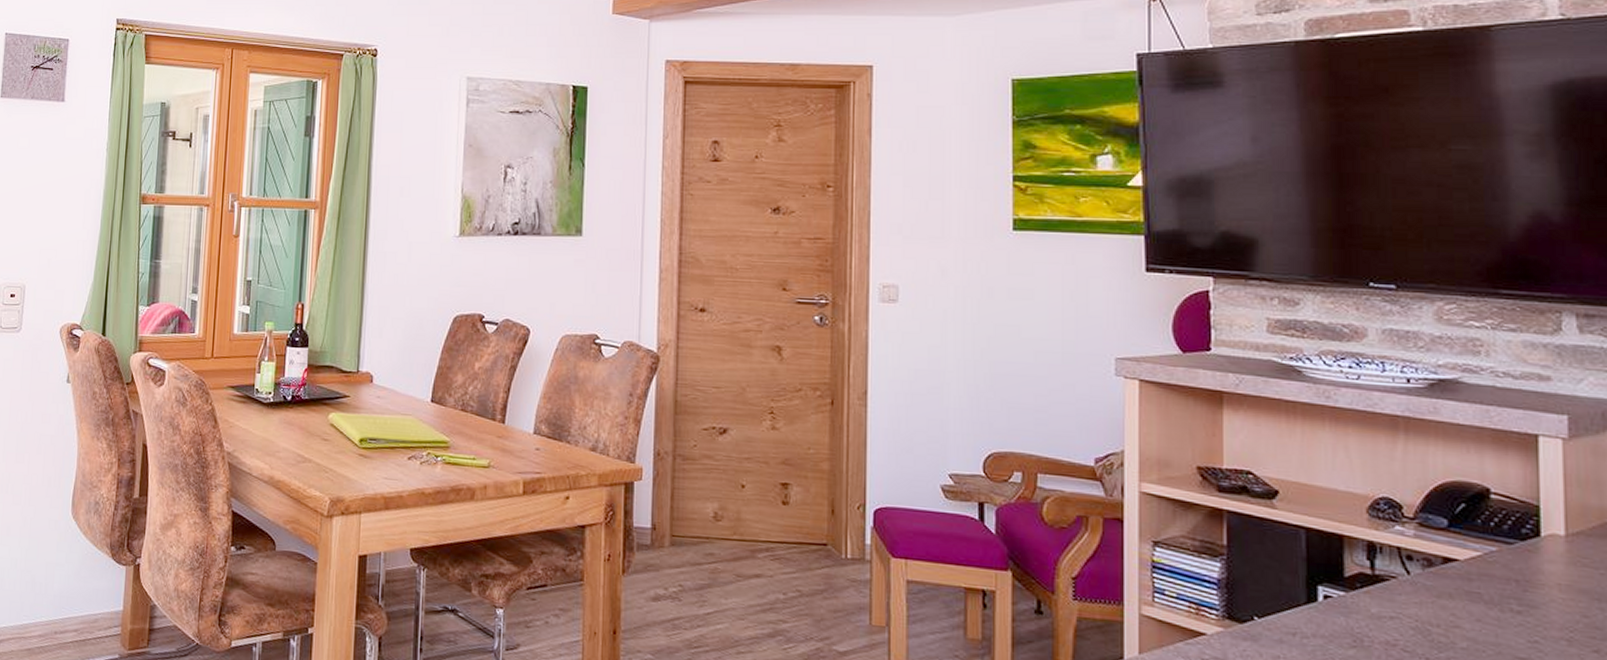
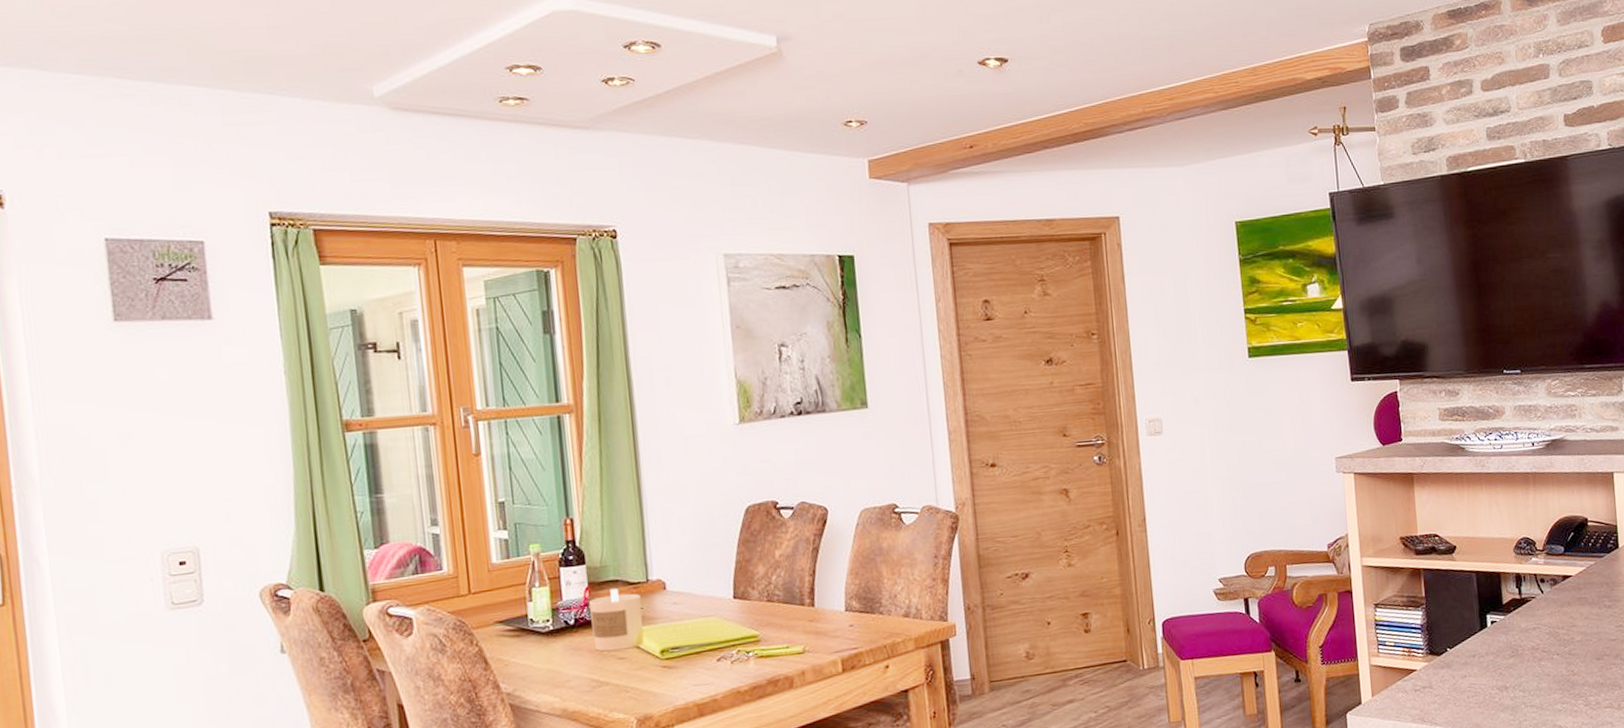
candle: none [304,374,350,433] -> present [588,588,644,652]

